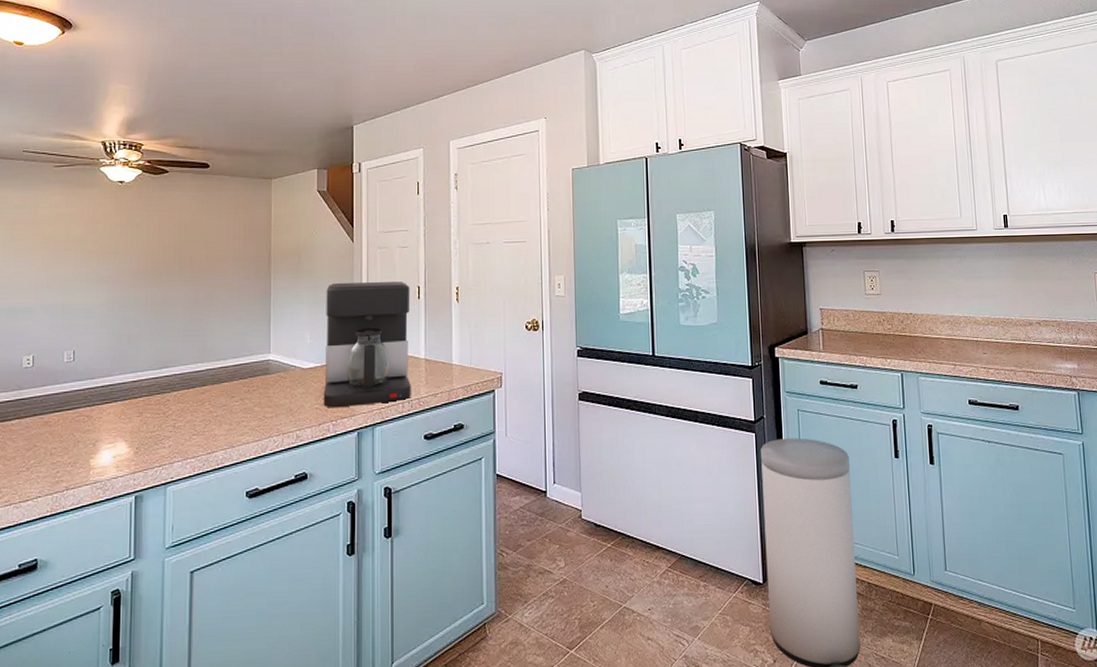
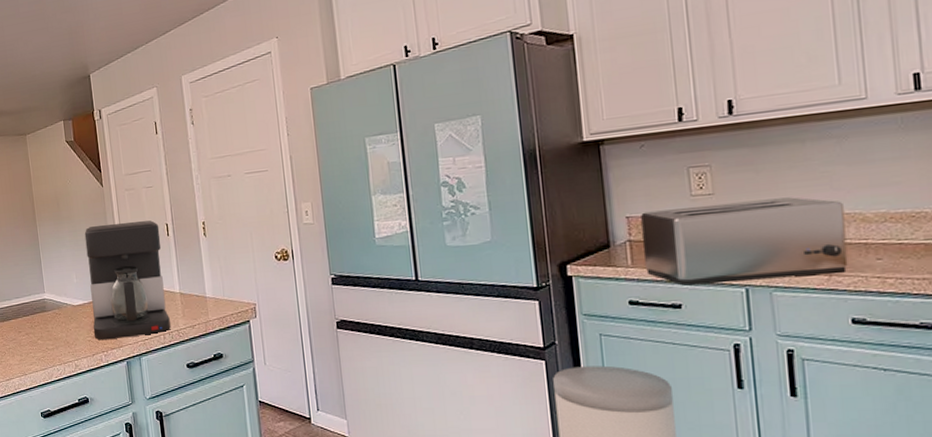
toaster: none [830,301,966,369] -> present [641,197,848,286]

